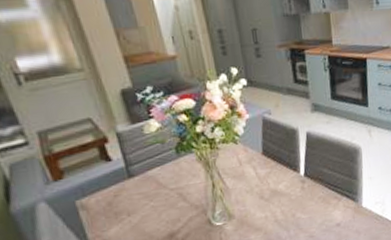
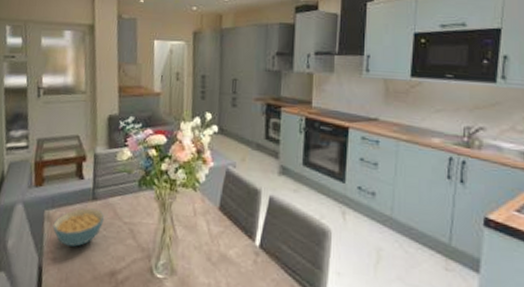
cereal bowl: none [90,184,148,227] -> present [52,208,105,247]

